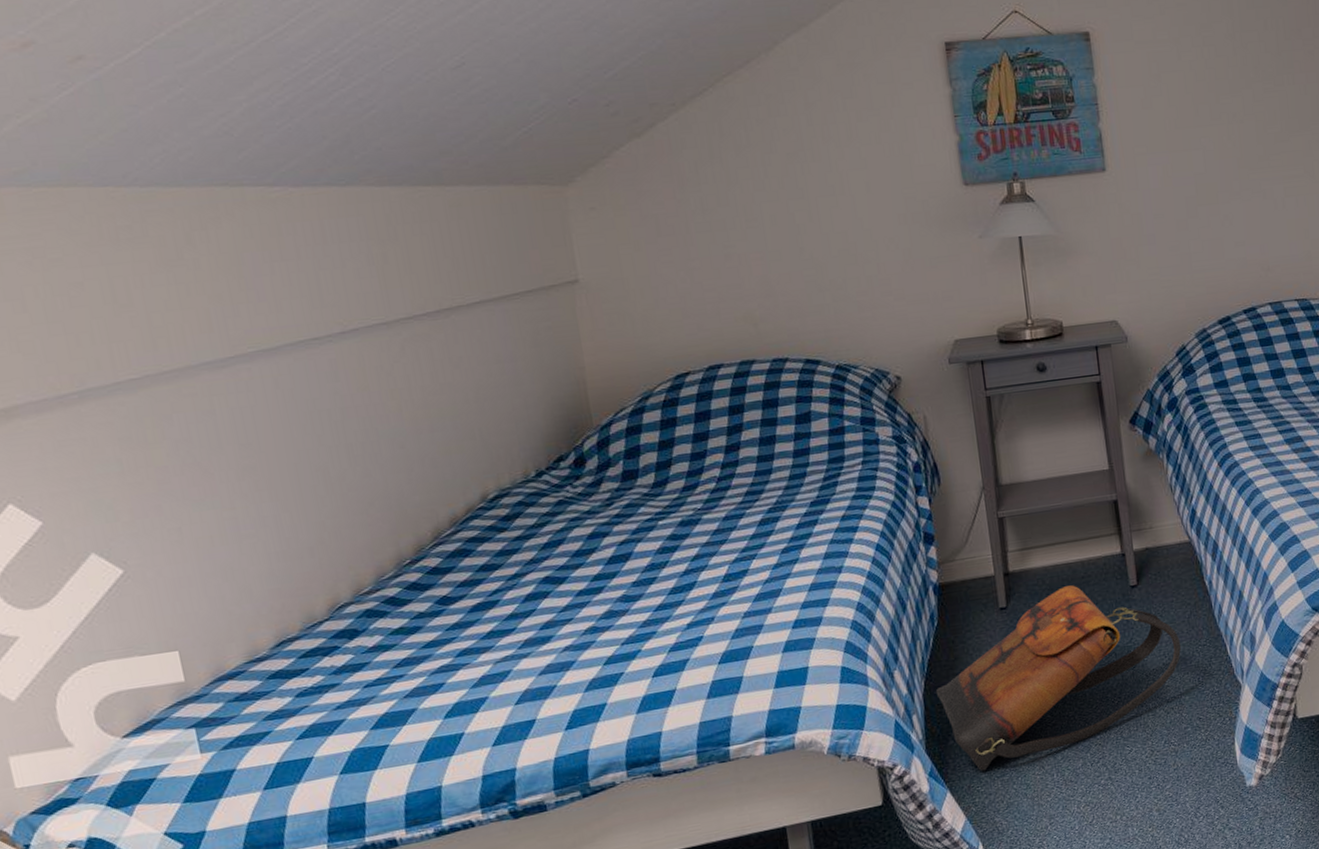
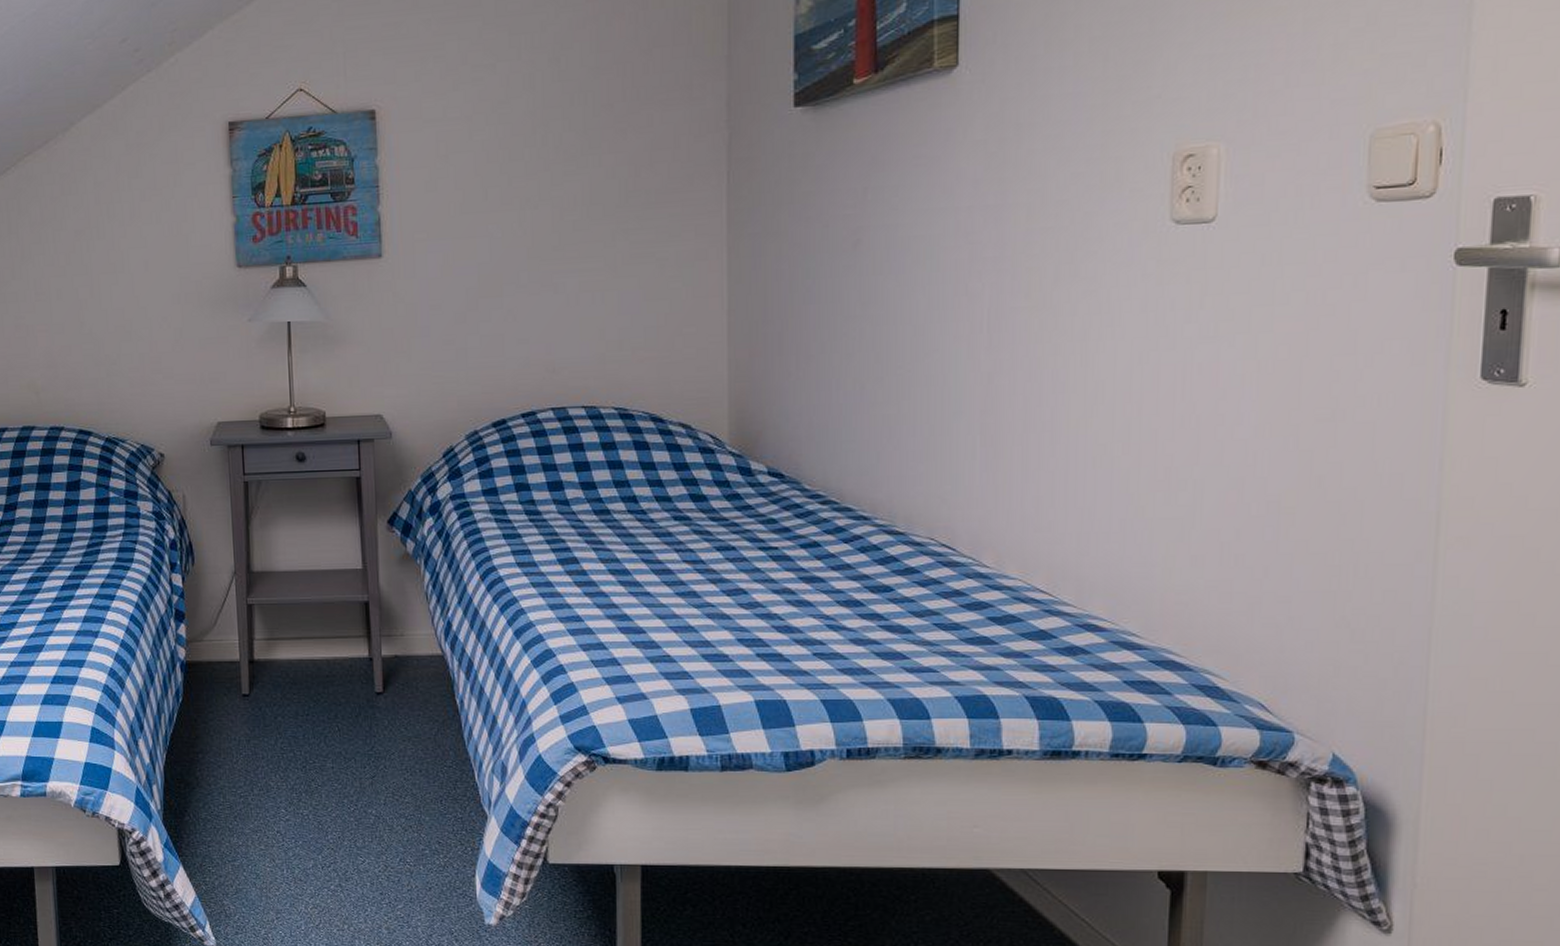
backpack: present [935,585,1181,771] -> none [176,683,424,852]

